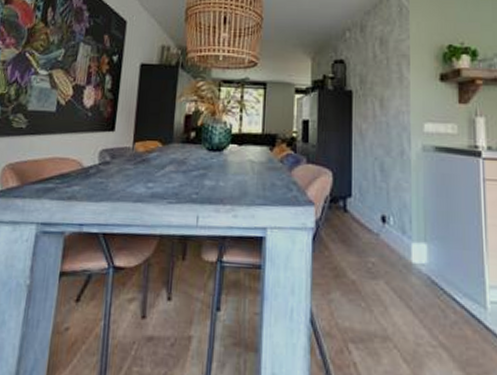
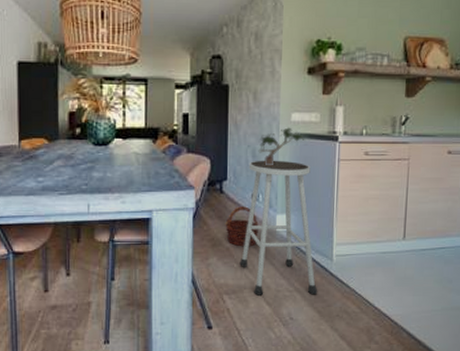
basket: none [350,229,390,281] -> present [225,206,259,247]
stool: none [368,175,471,355] -> present [239,160,318,296]
potted plant: none [387,139,442,183] -> present [258,127,305,166]

